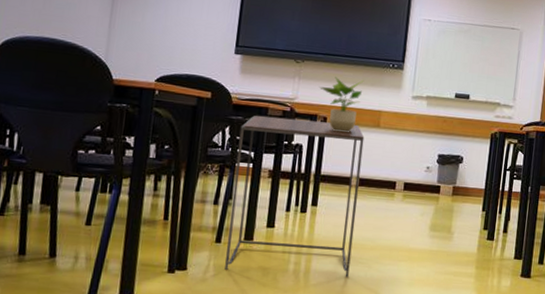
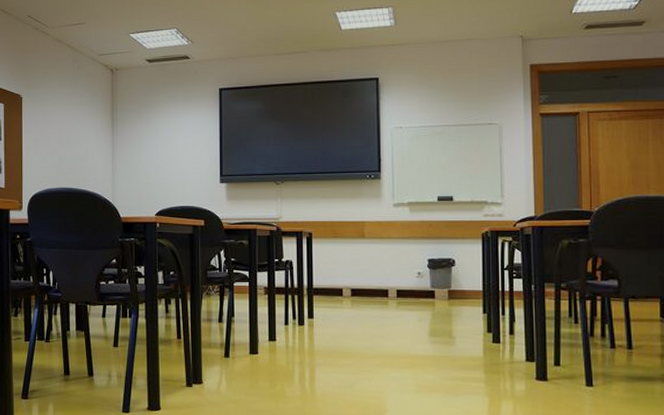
side table: present [225,115,365,277] -> none [234,237,353,386]
potted plant: present [320,76,364,133] -> none [302,193,343,246]

